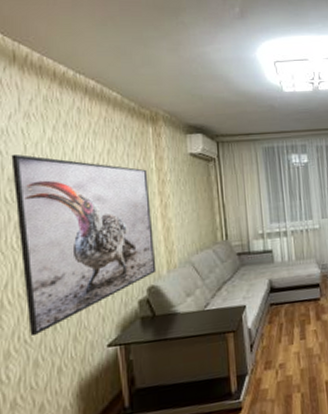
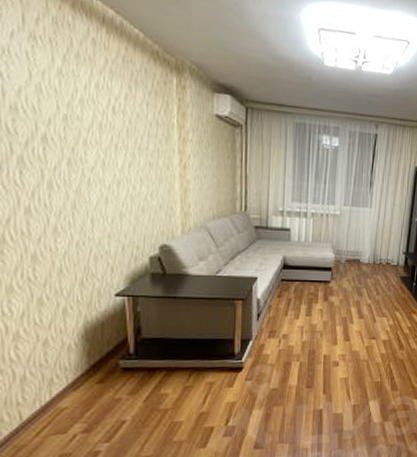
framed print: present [11,153,157,337] -> none [14,79,171,276]

